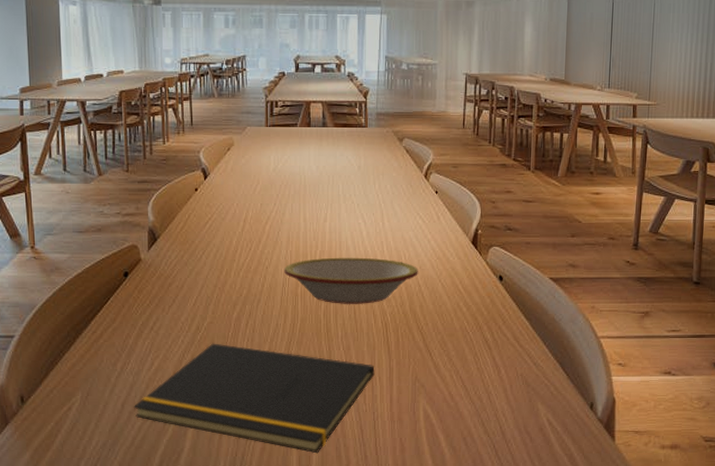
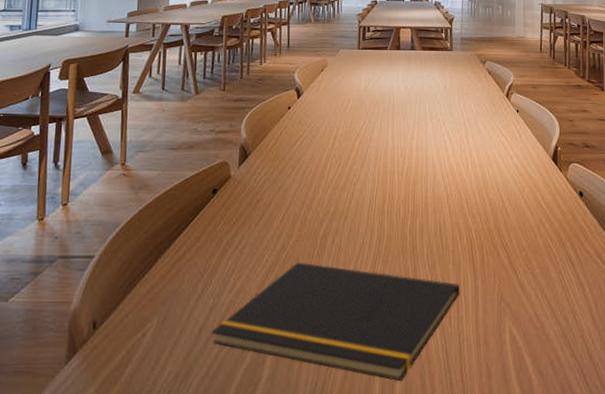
bowl: present [284,257,418,304] -> none [372,174,502,221]

